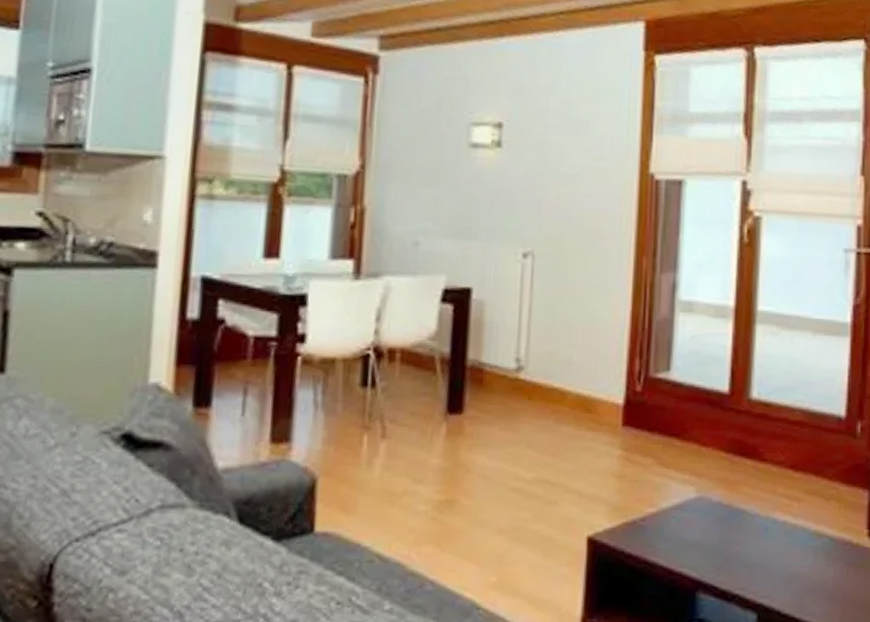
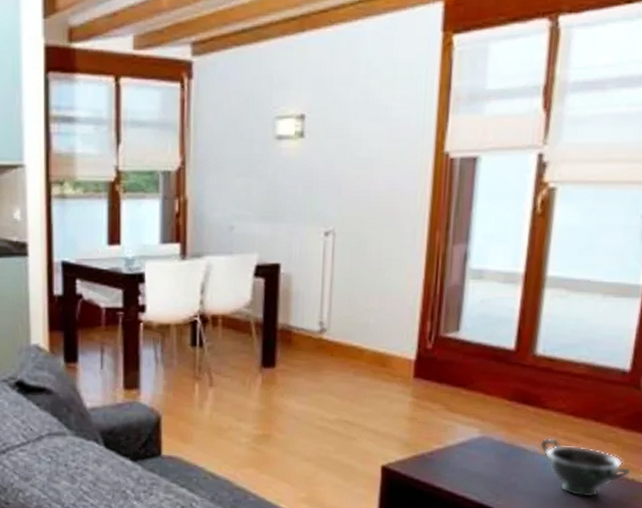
bowl: none [760,497,855,567] -> present [539,438,631,497]

